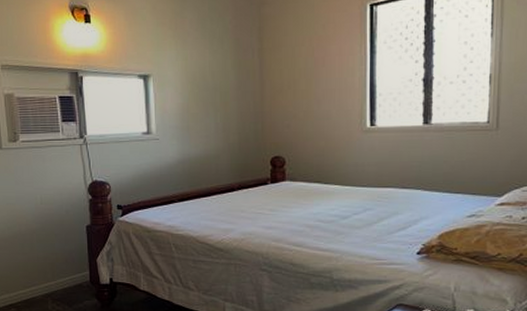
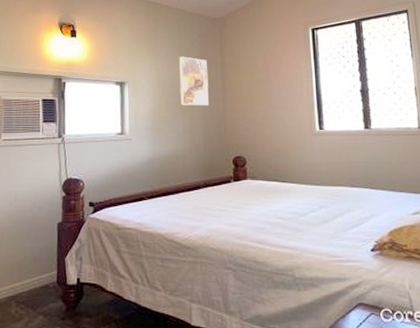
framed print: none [210,43,244,101] -> present [179,56,209,105]

